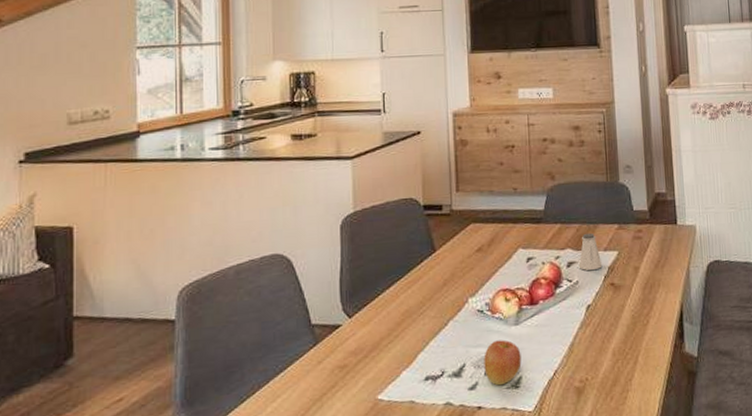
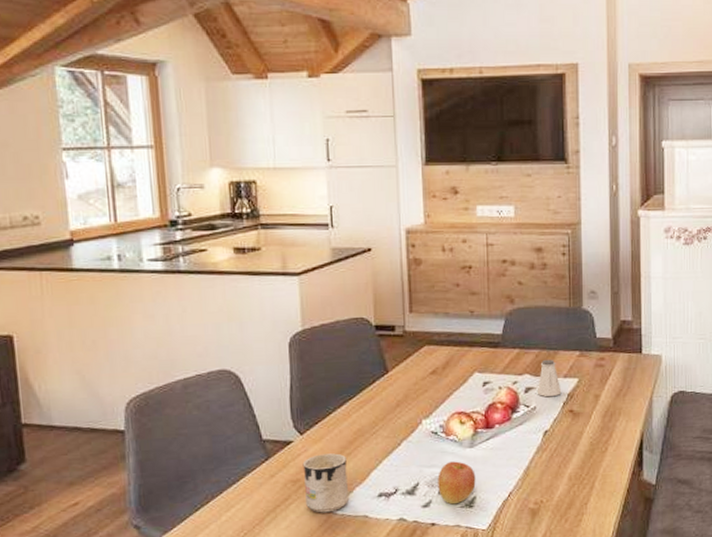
mug: none [350,336,396,400] -> present [302,453,350,513]

